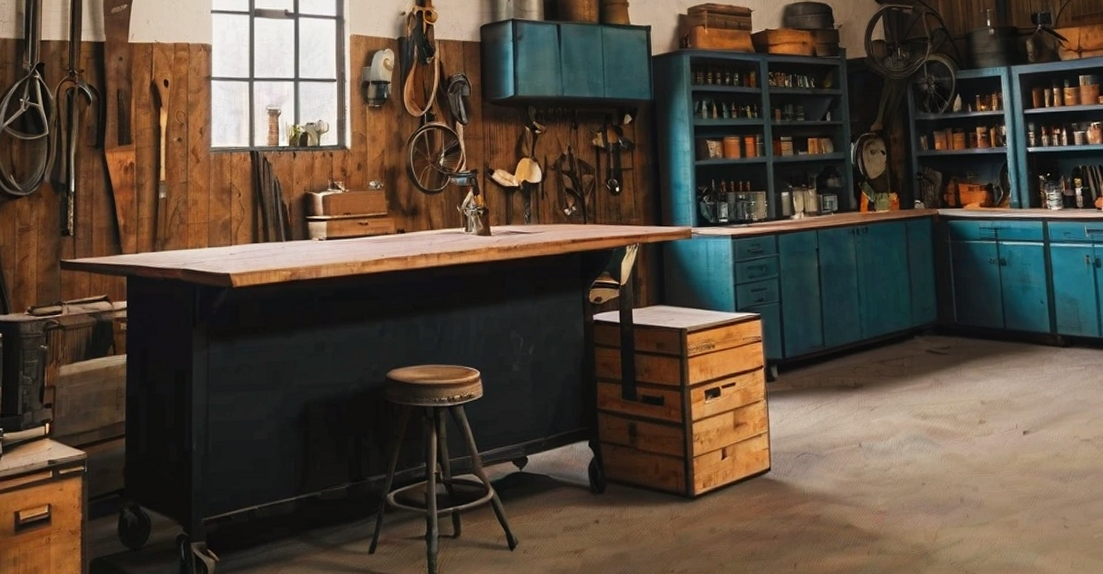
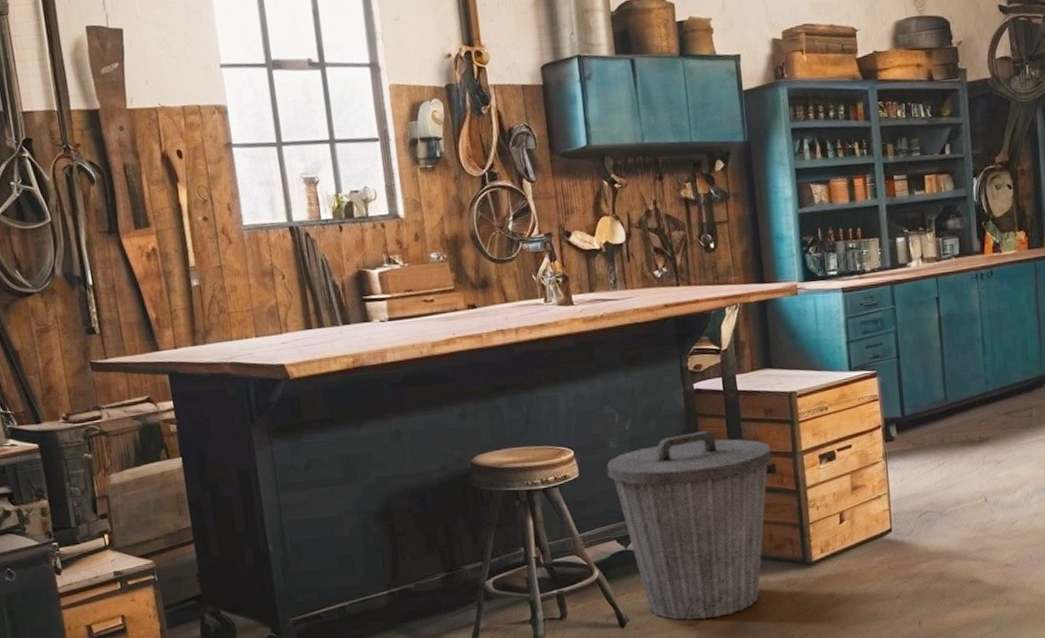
trash can: none [509,361,661,547] -> present [606,431,772,620]

